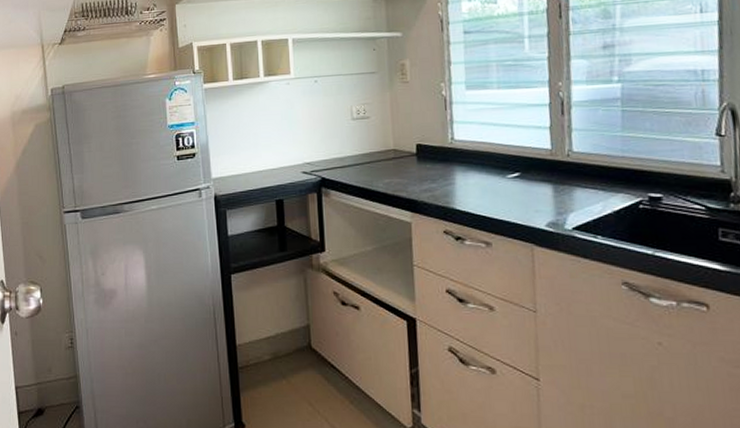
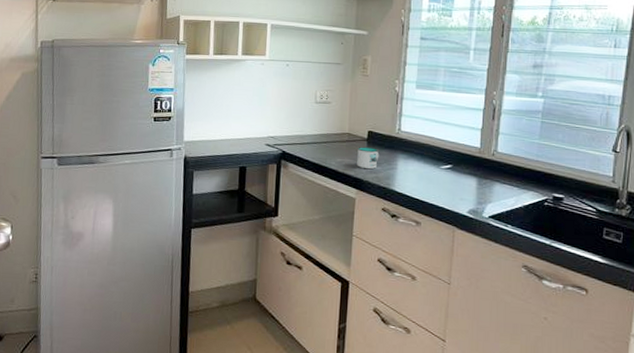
mug: none [407,163,433,188] -> present [357,147,380,170]

